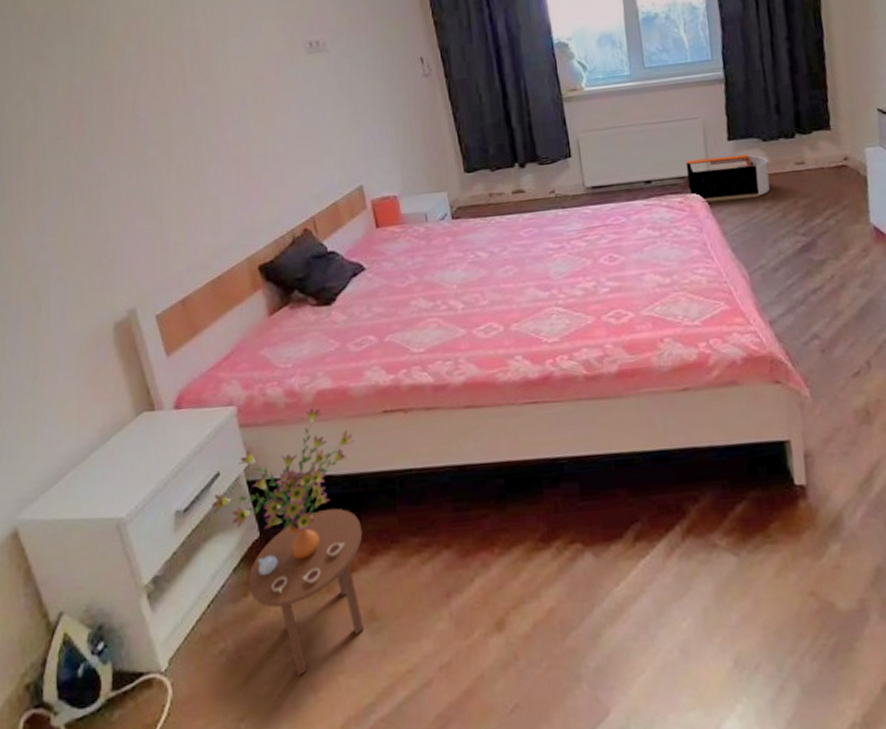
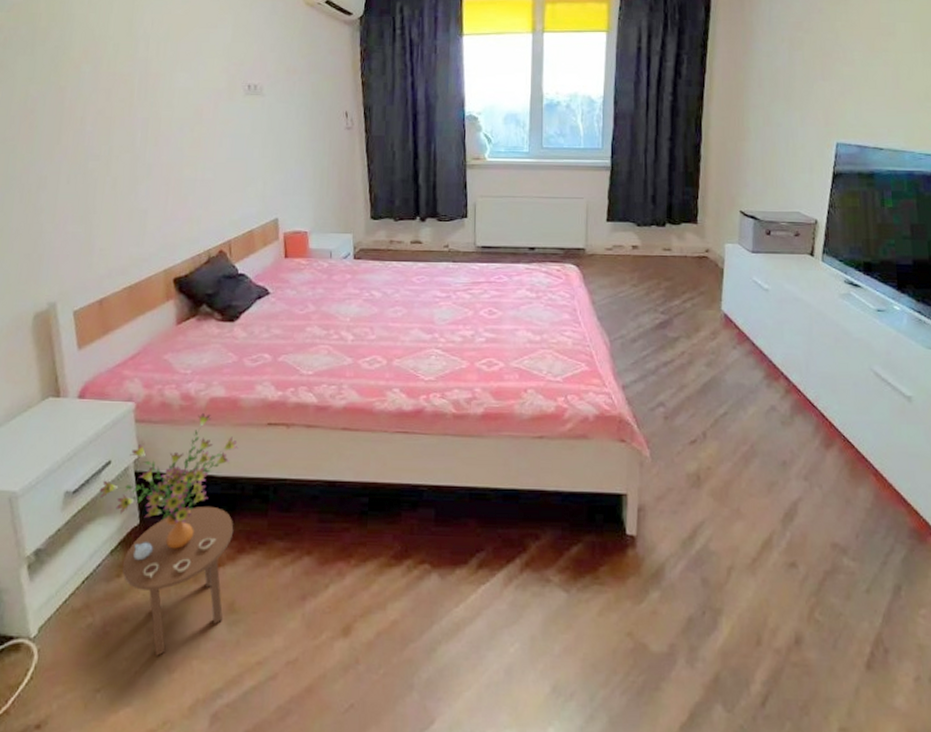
storage bin: present [685,154,770,203] -> none [567,234,639,274]

